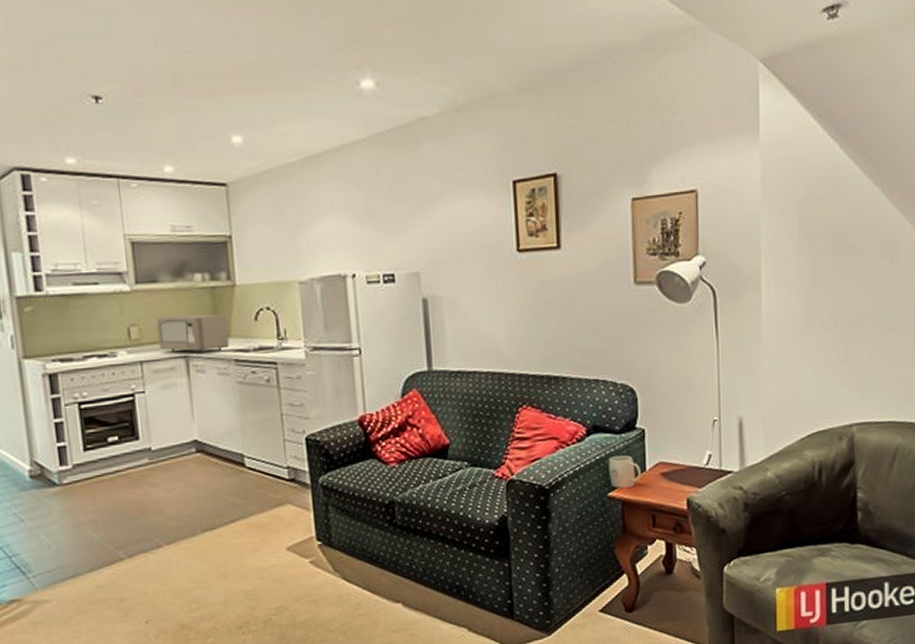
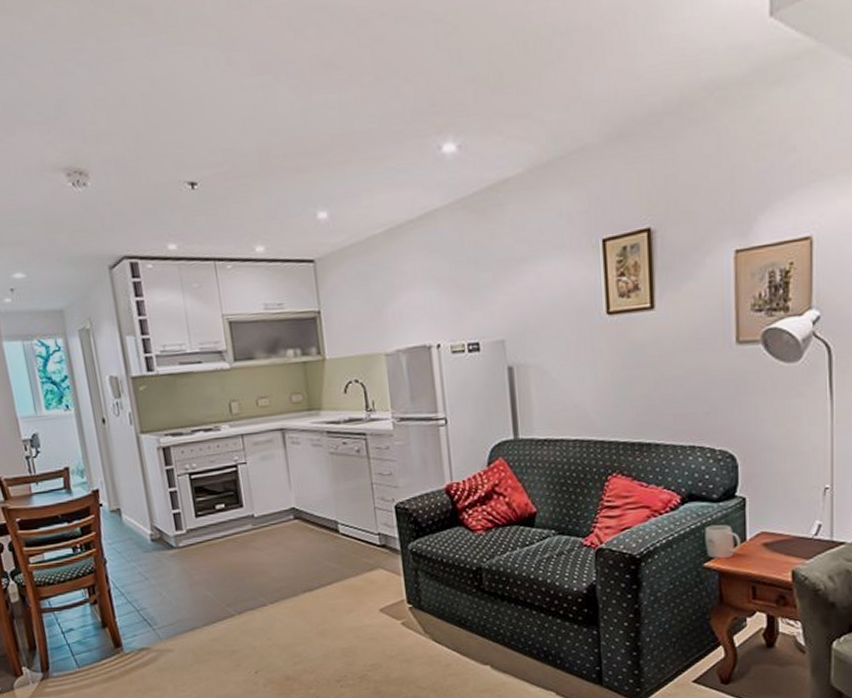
microwave: present [156,314,229,353] -> none [254,387,321,426]

